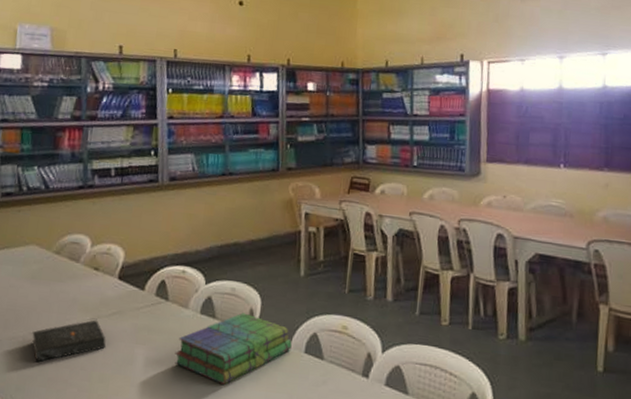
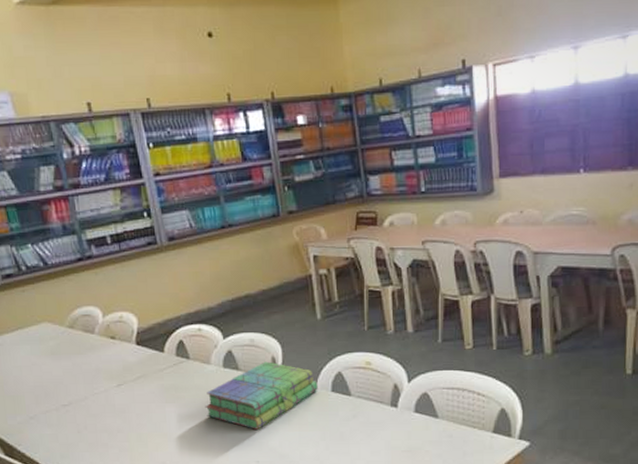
book: present [32,319,106,363] -> none [64,385,137,431]

